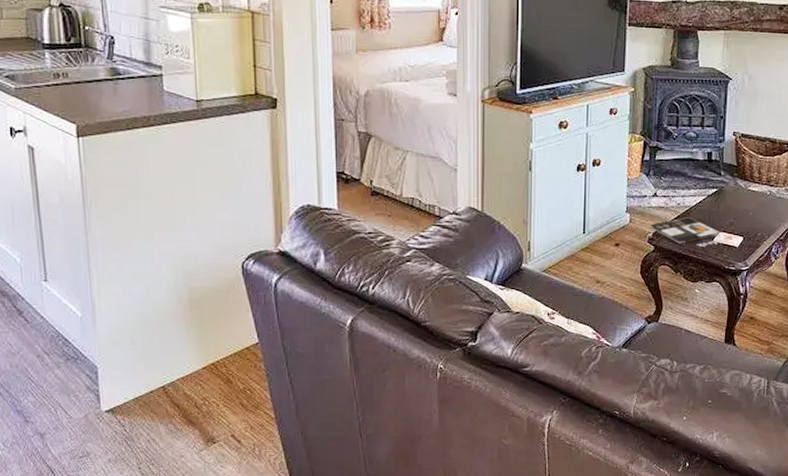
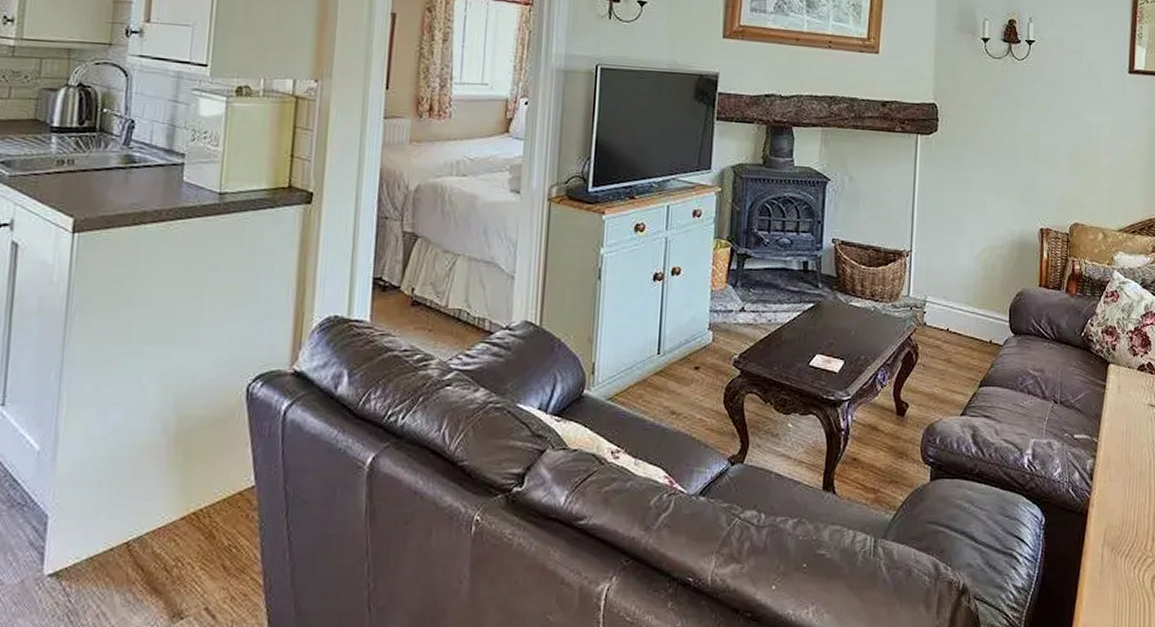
magazine: present [649,217,723,248] -> none [735,336,820,373]

